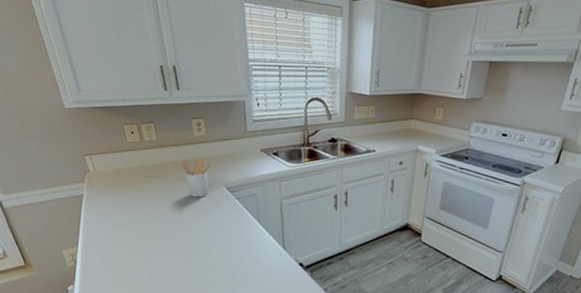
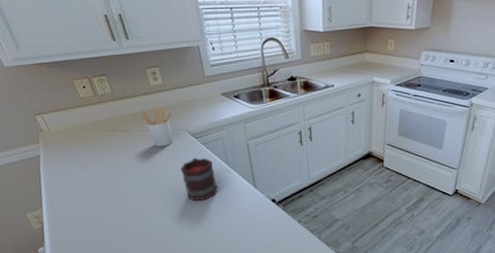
mug: none [212,211,247,257] -> present [181,157,219,202]

